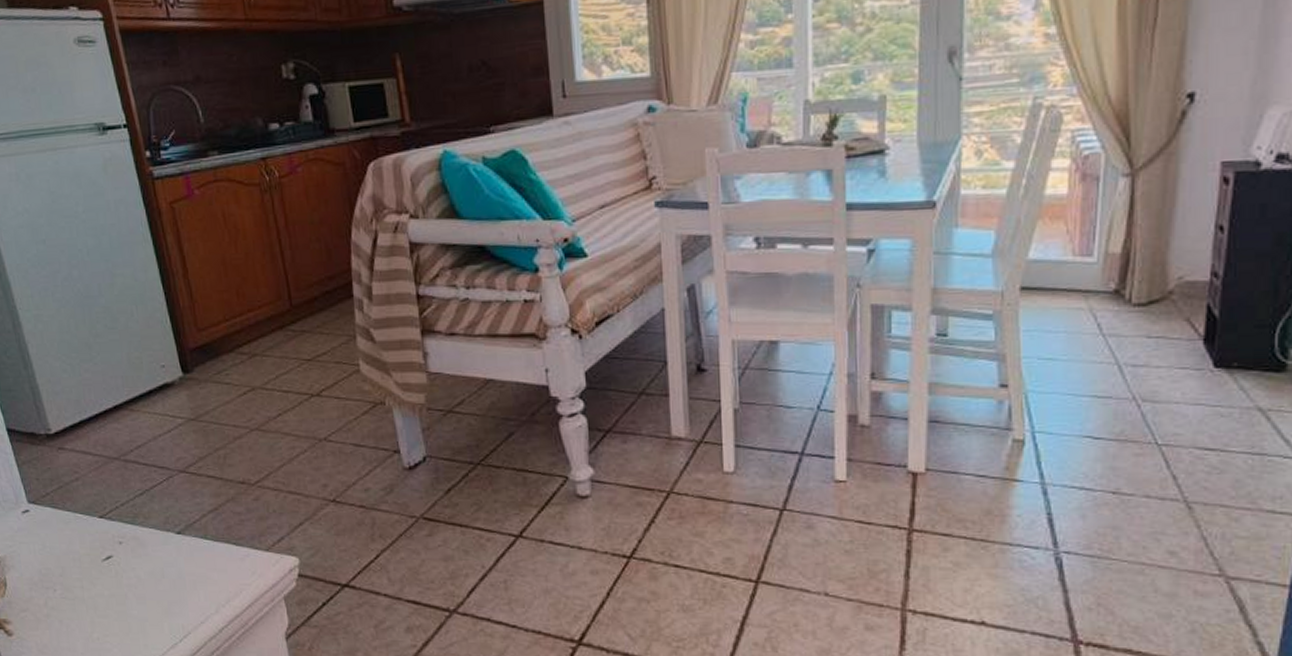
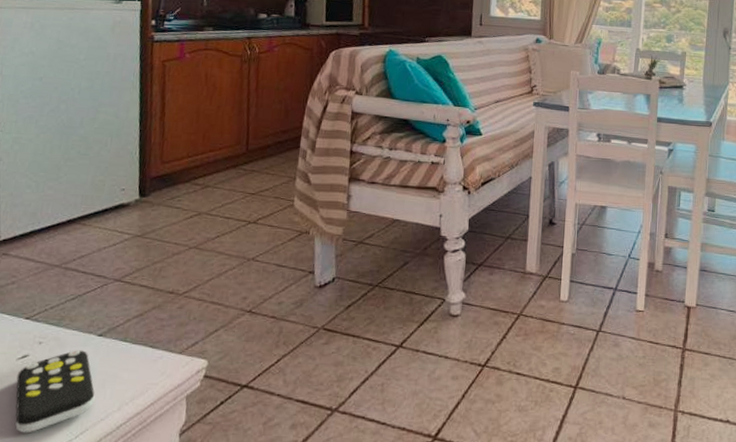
remote control: none [106,550,190,637] -> present [15,350,95,433]

